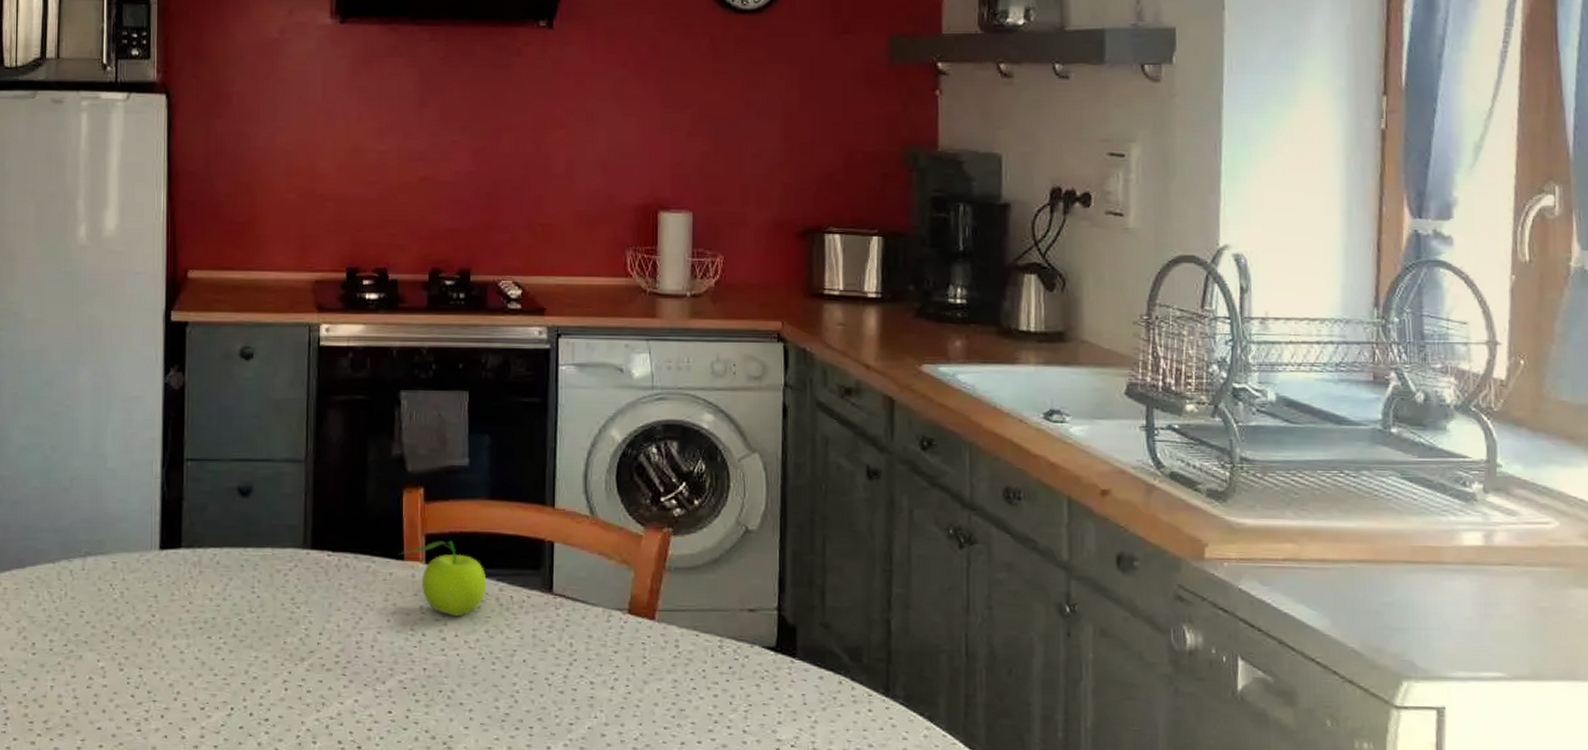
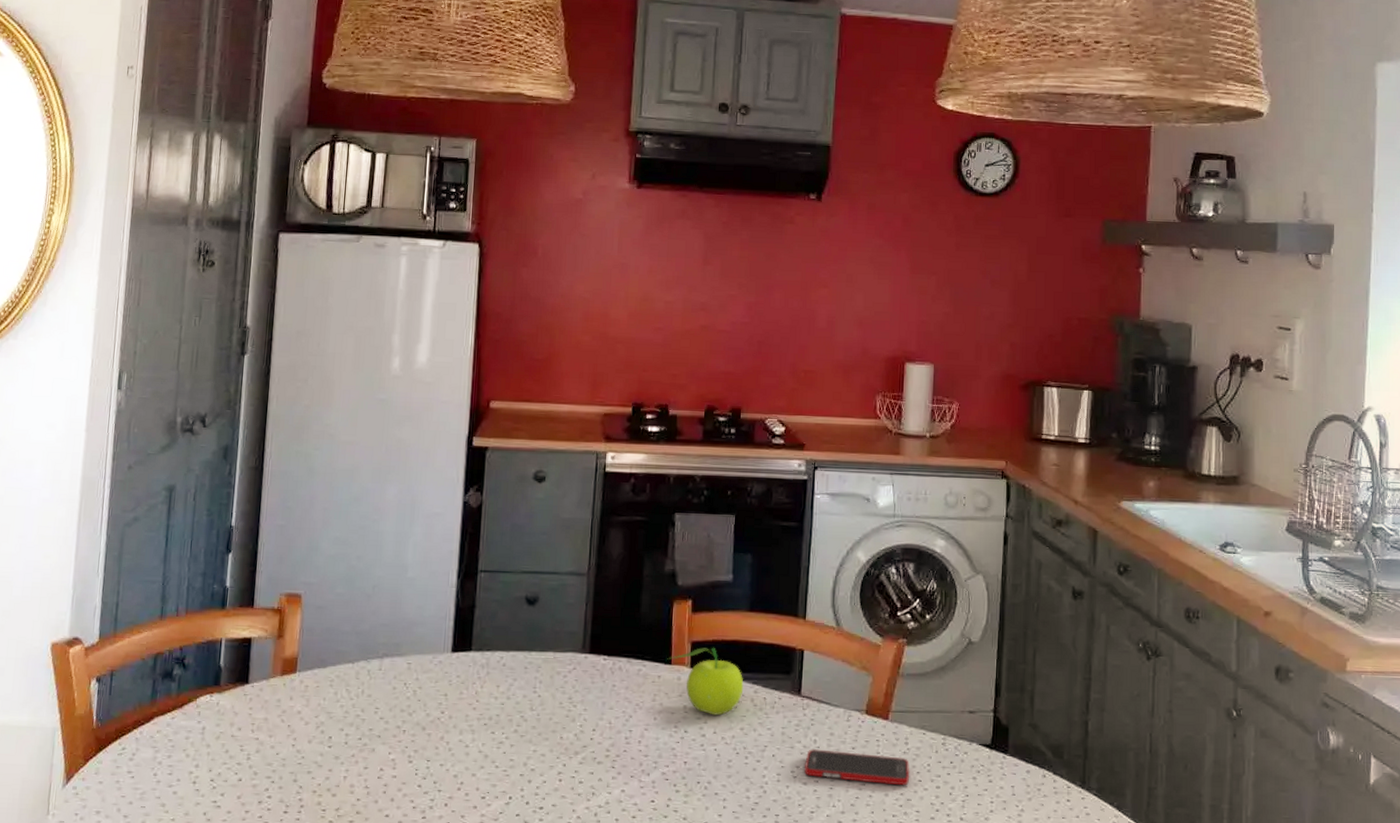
cell phone: none [561,653,683,694] -> present [805,749,910,786]

